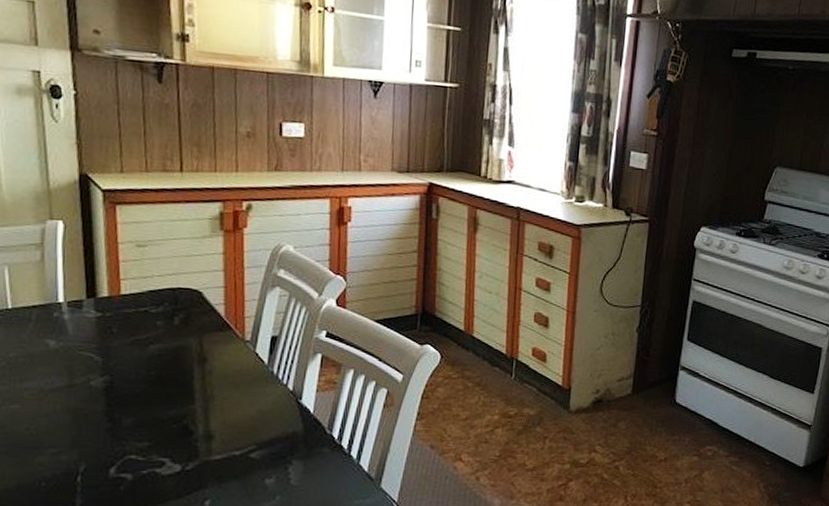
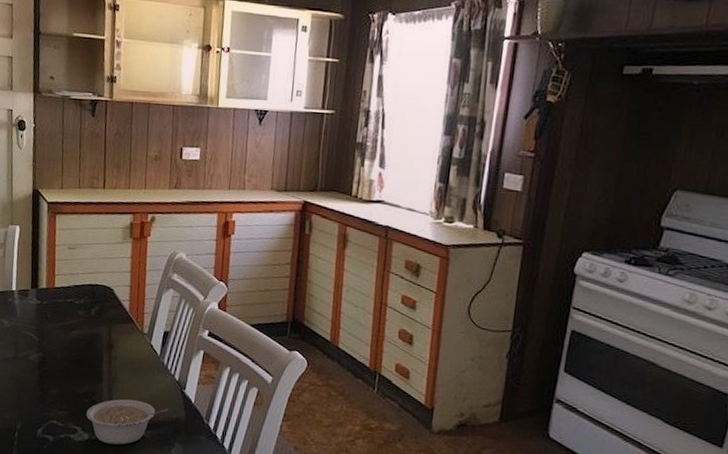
legume: none [175,418,284,472] -> present [86,399,170,445]

